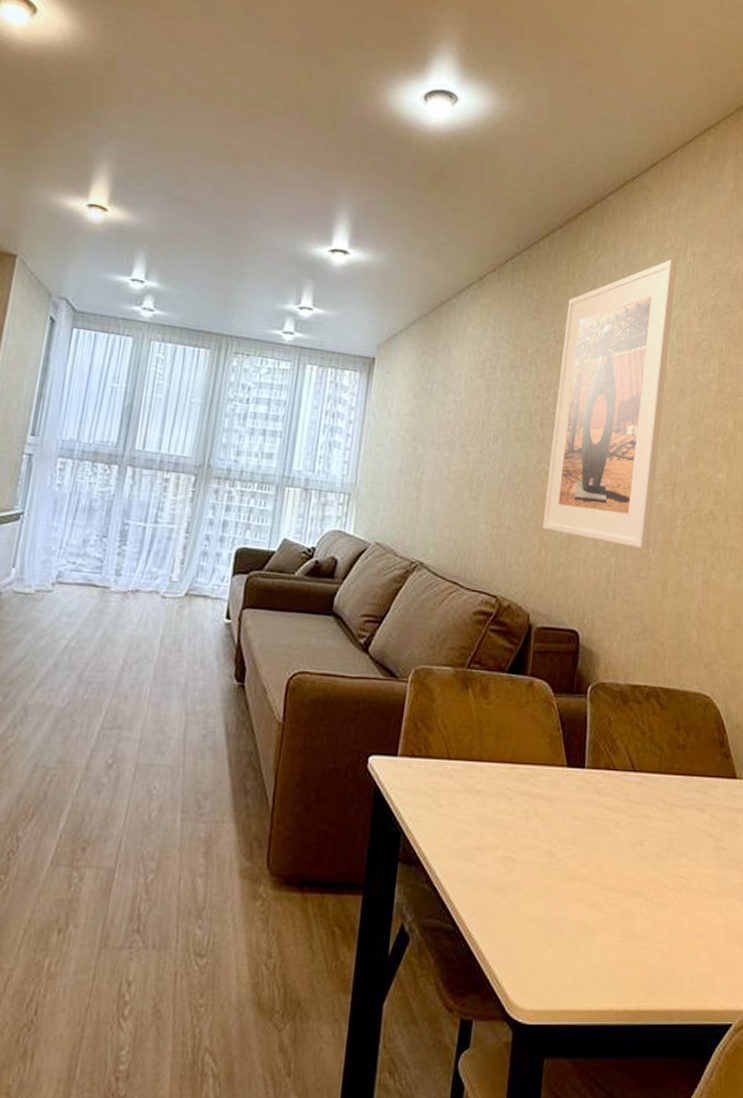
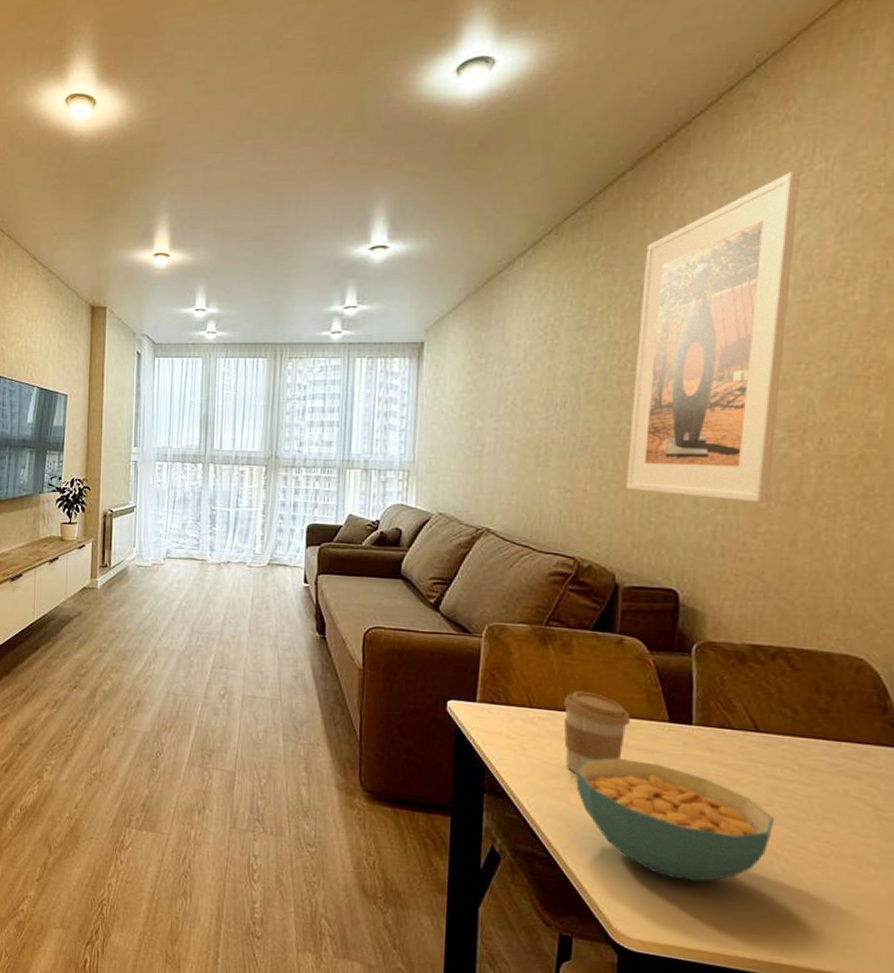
coffee cup: none [477,738,536,830] -> present [563,690,631,774]
cereal bowl: none [485,809,645,934] -> present [575,757,775,882]

